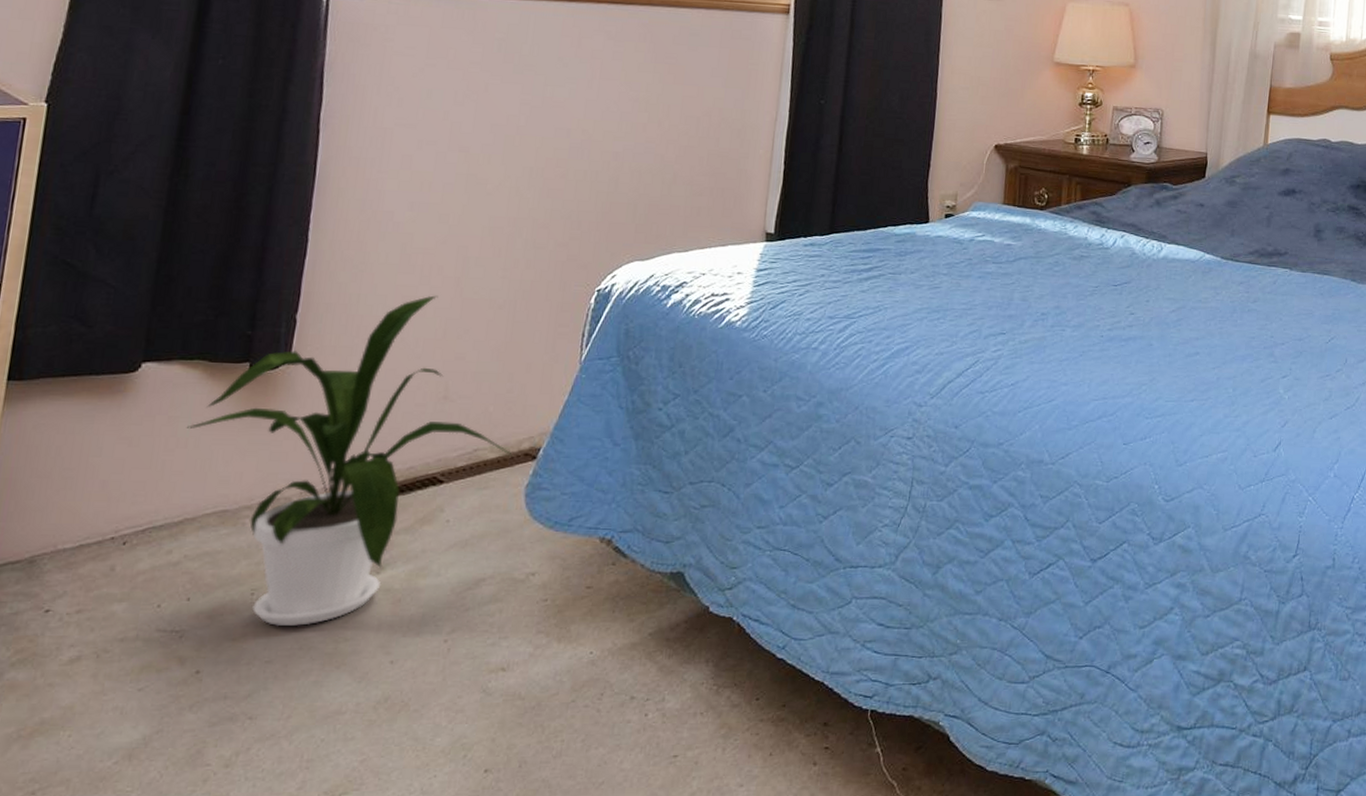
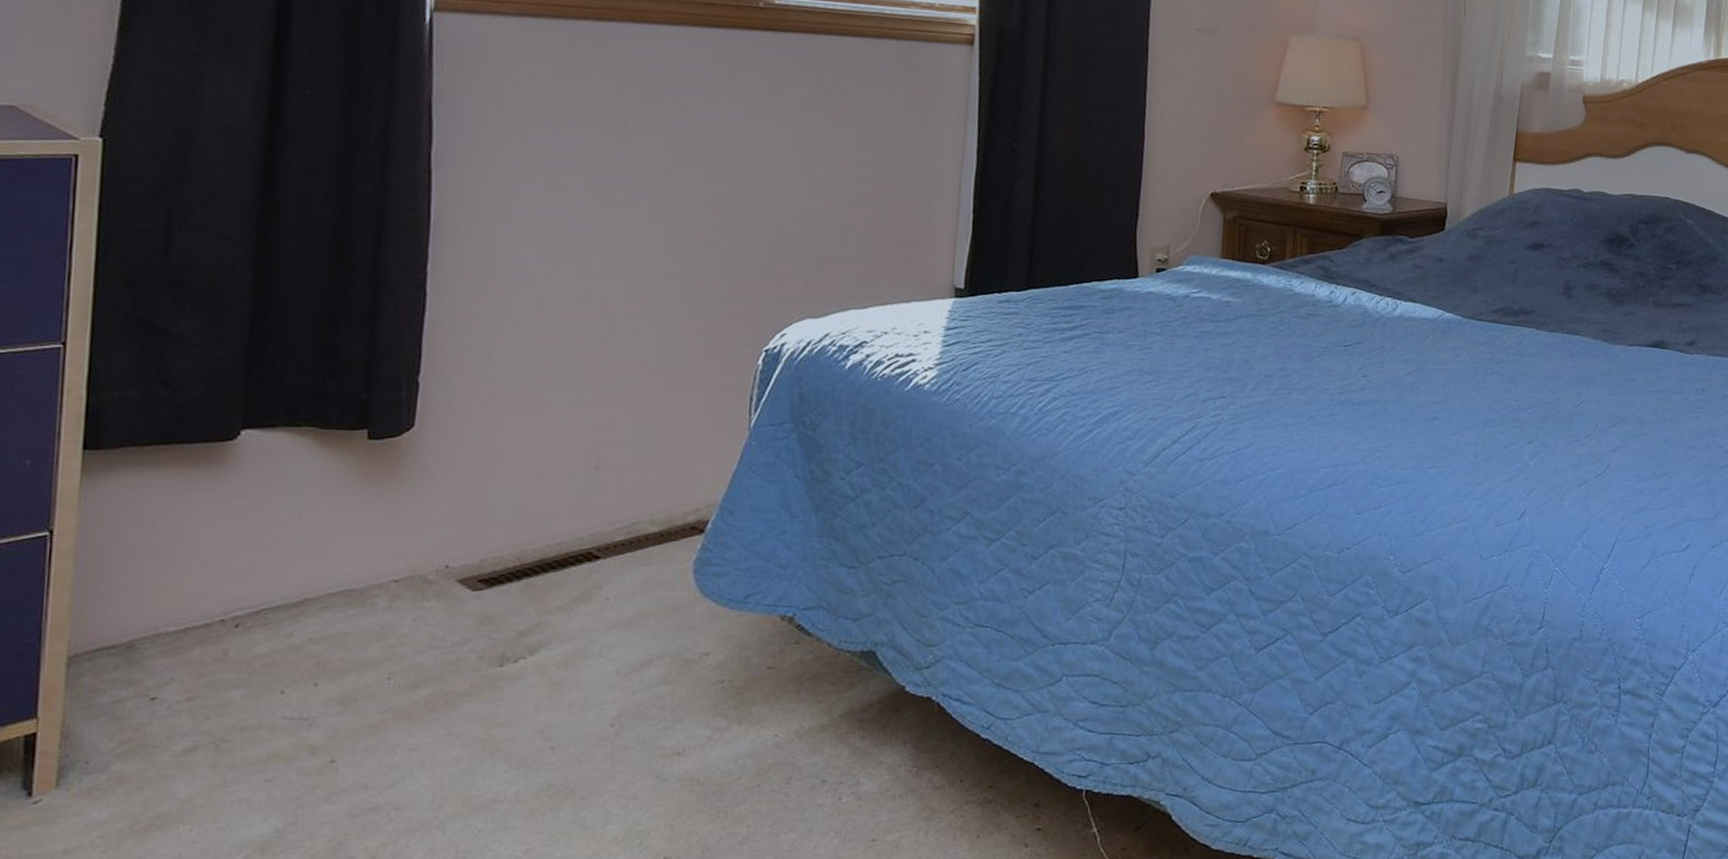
house plant: present [186,295,512,626] -> none [298,355,677,711]

